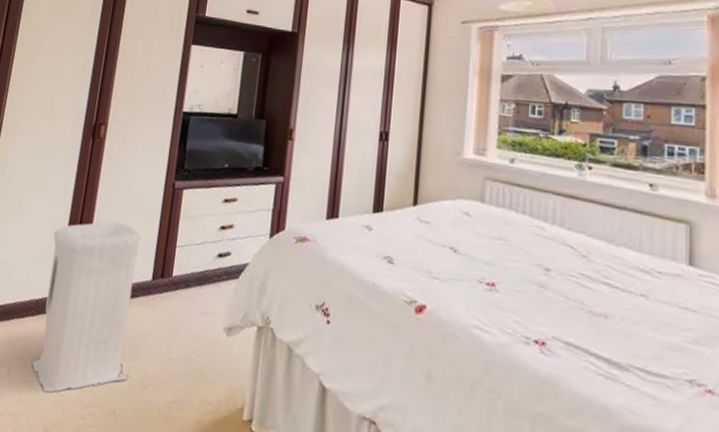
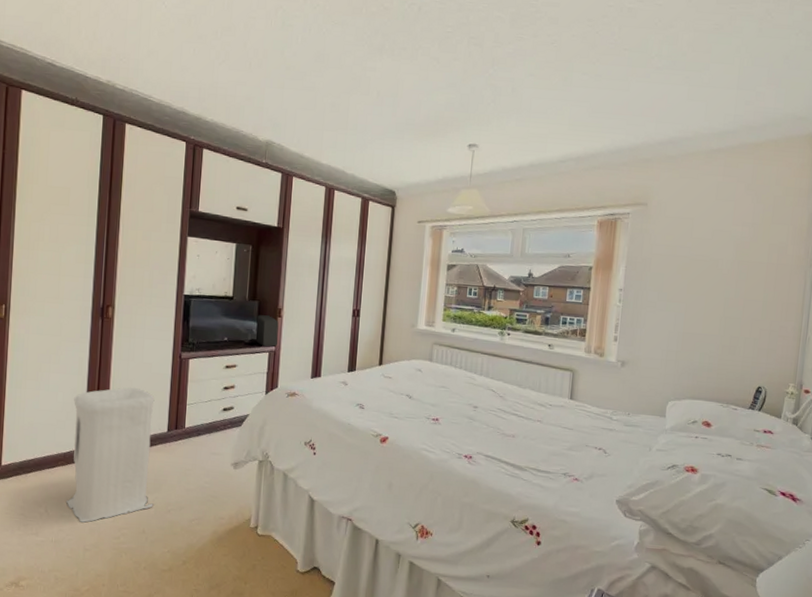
speaker: none [261,136,289,178] -> present [256,314,279,347]

